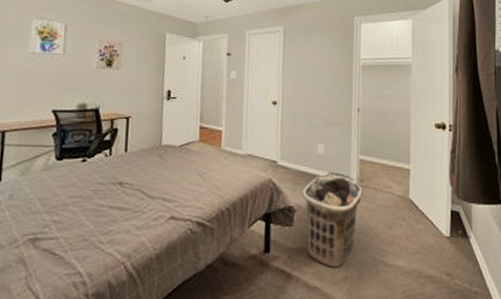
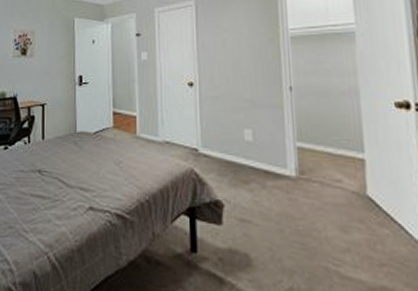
clothes hamper: present [302,171,363,268] -> none [229,161,305,276]

